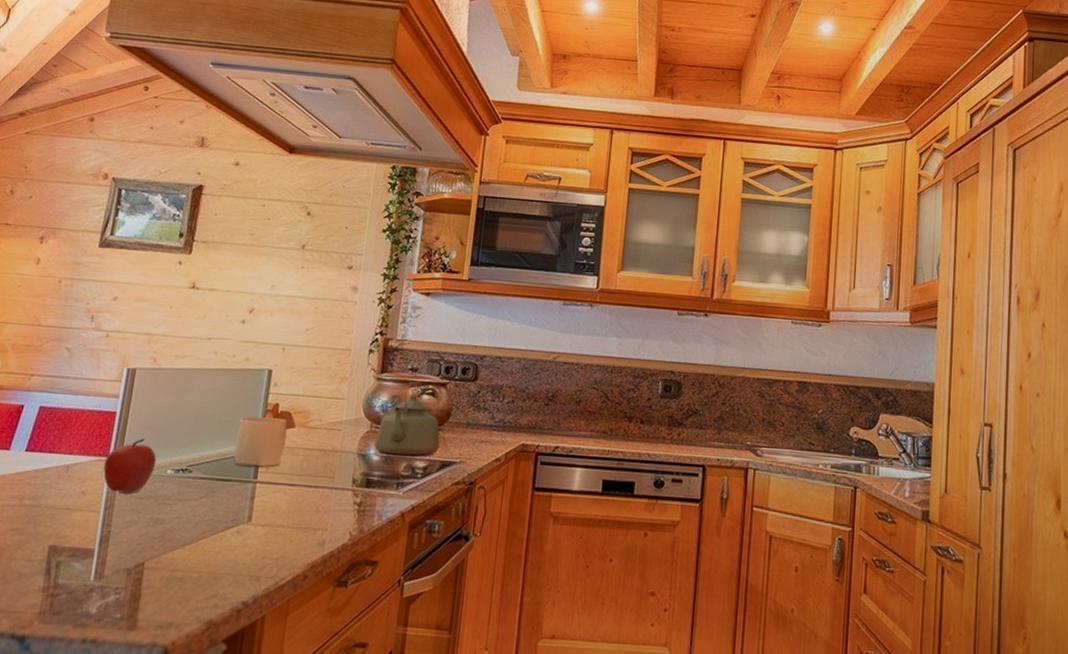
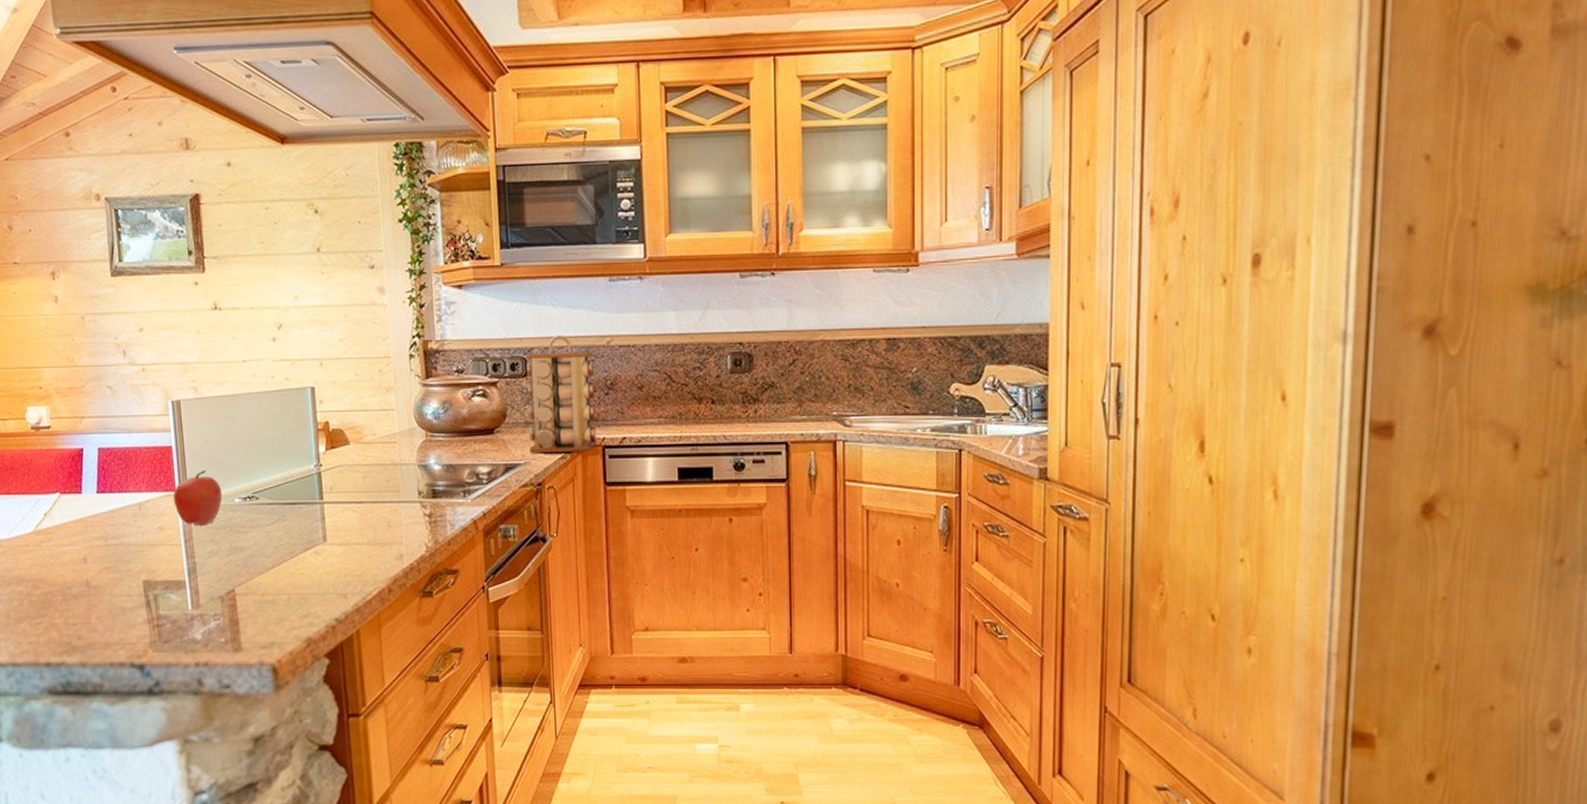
mug: present [233,416,288,469] -> none [292,437,344,489]
kettle: present [373,380,441,457] -> none [432,383,501,464]
spice rack: none [466,347,540,458] -> present [525,335,598,455]

